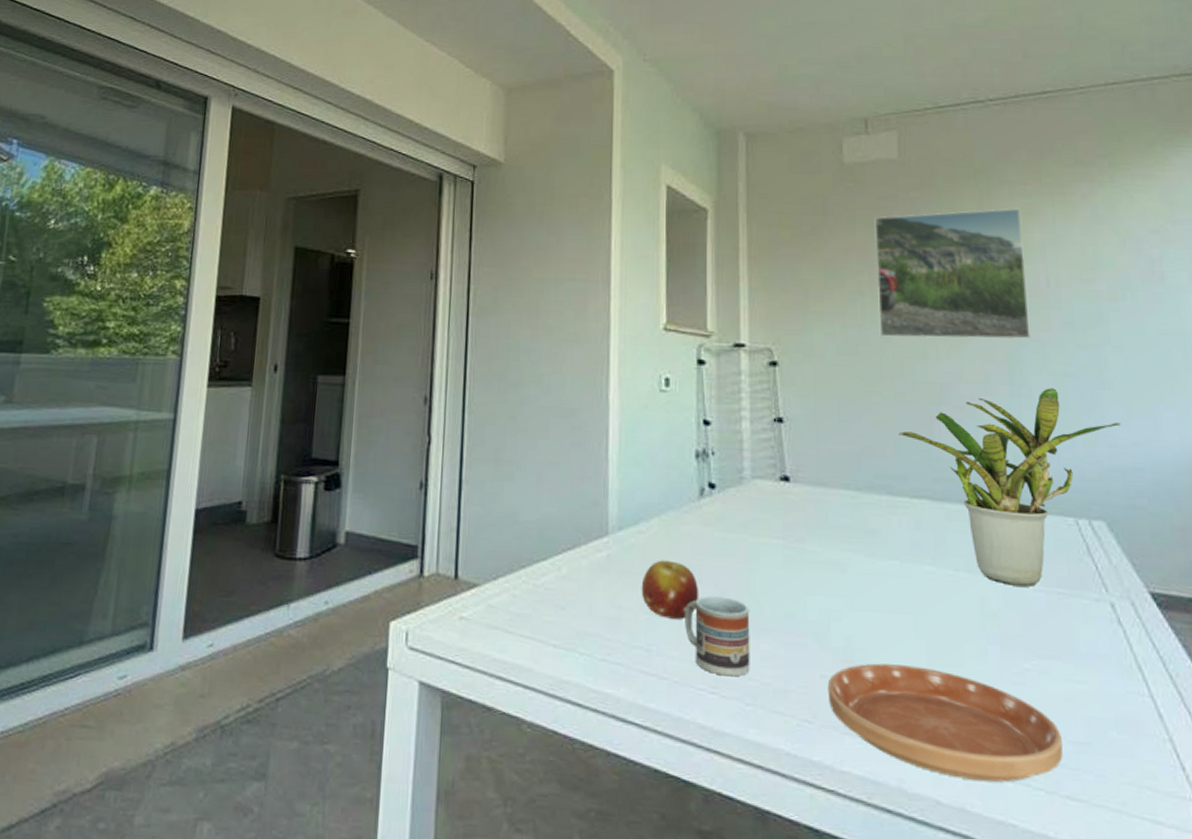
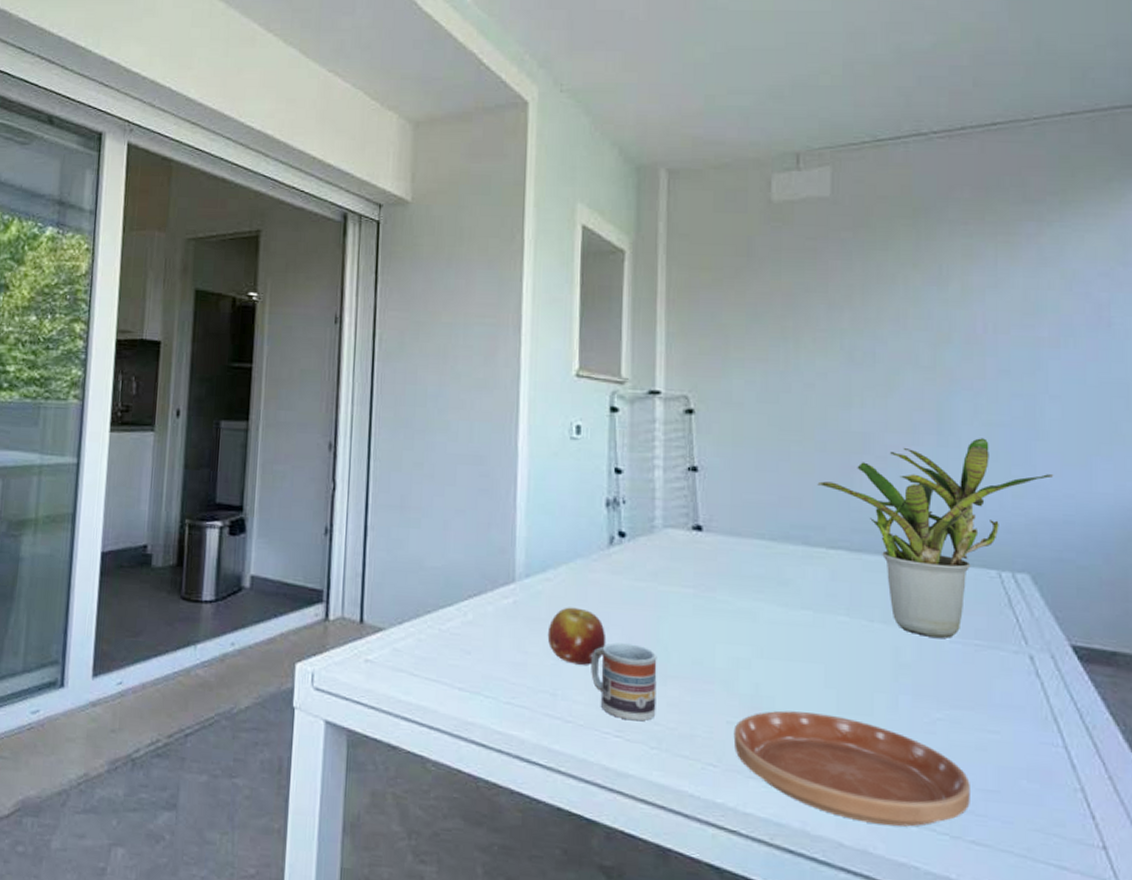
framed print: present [874,208,1031,340] -> none [802,249,963,388]

